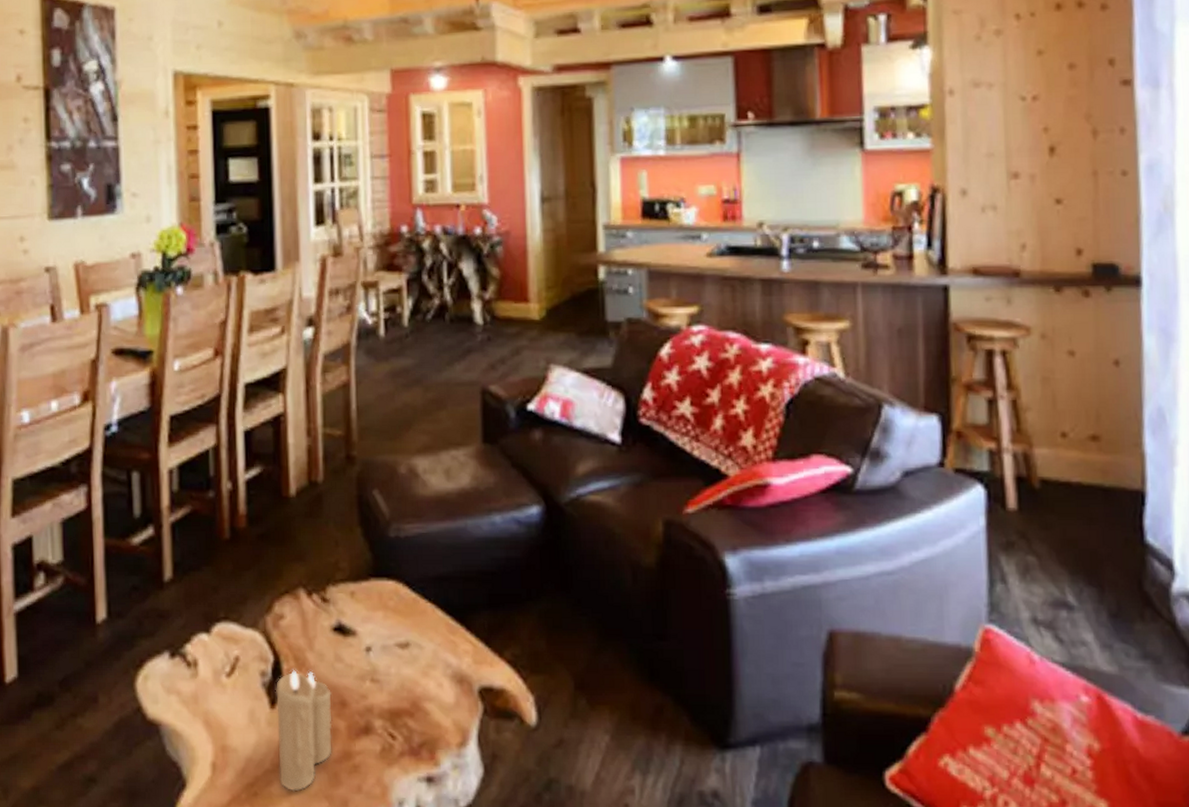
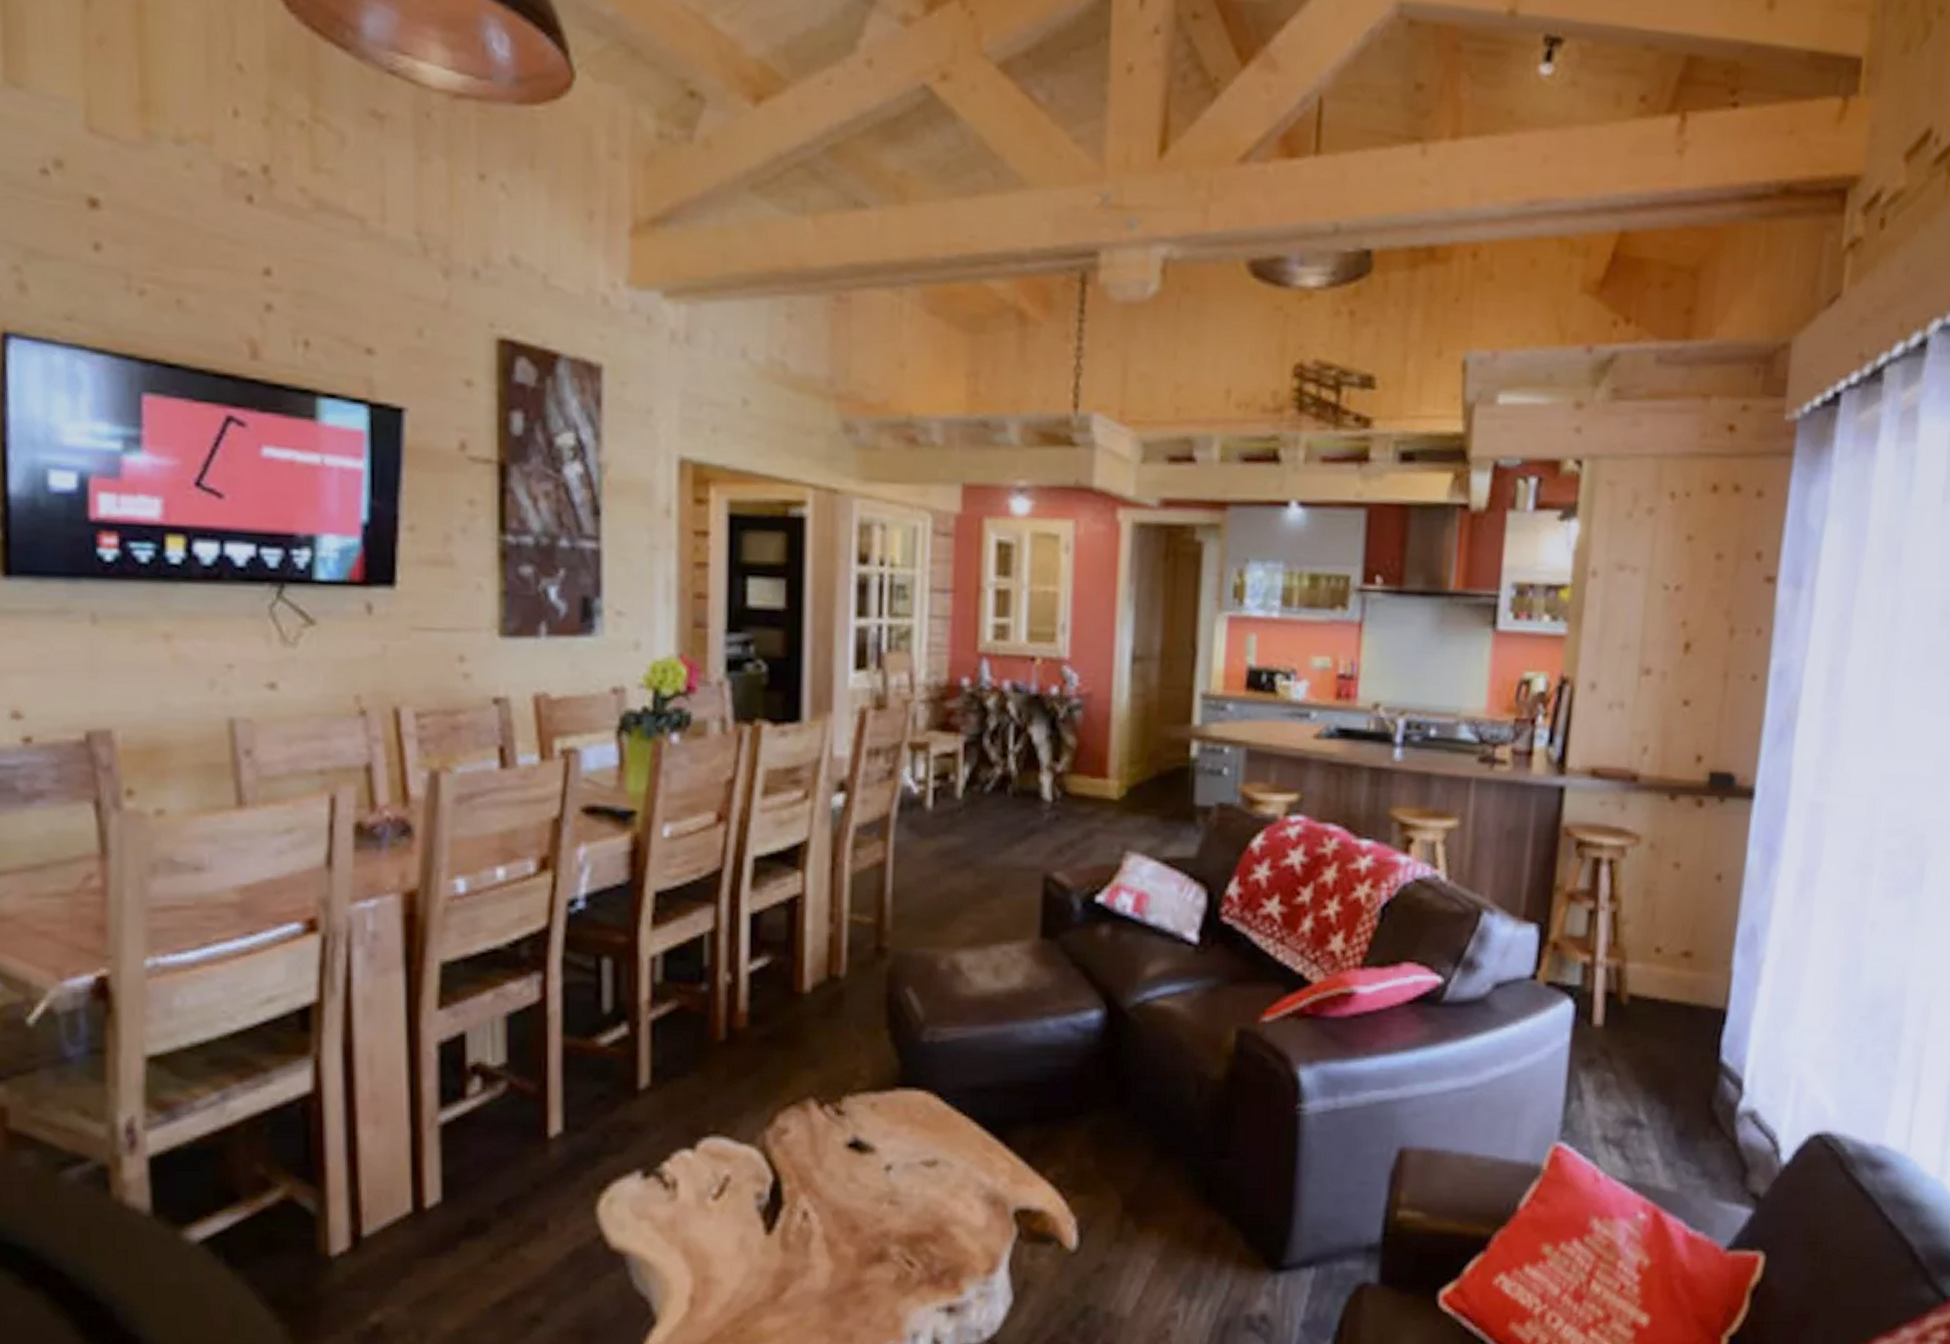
candle: present [275,670,333,792] -> none [772,1191,841,1326]

